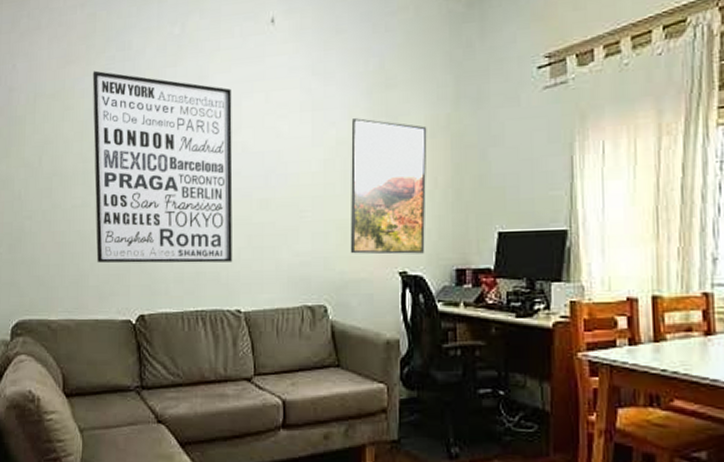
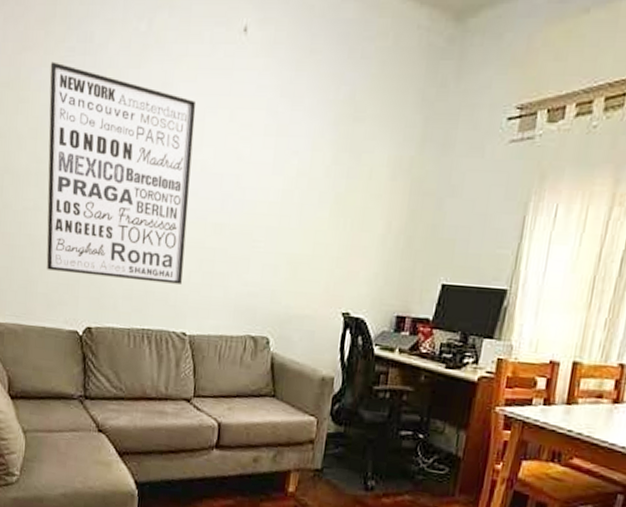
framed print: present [351,118,427,255] -> none [299,150,389,297]

